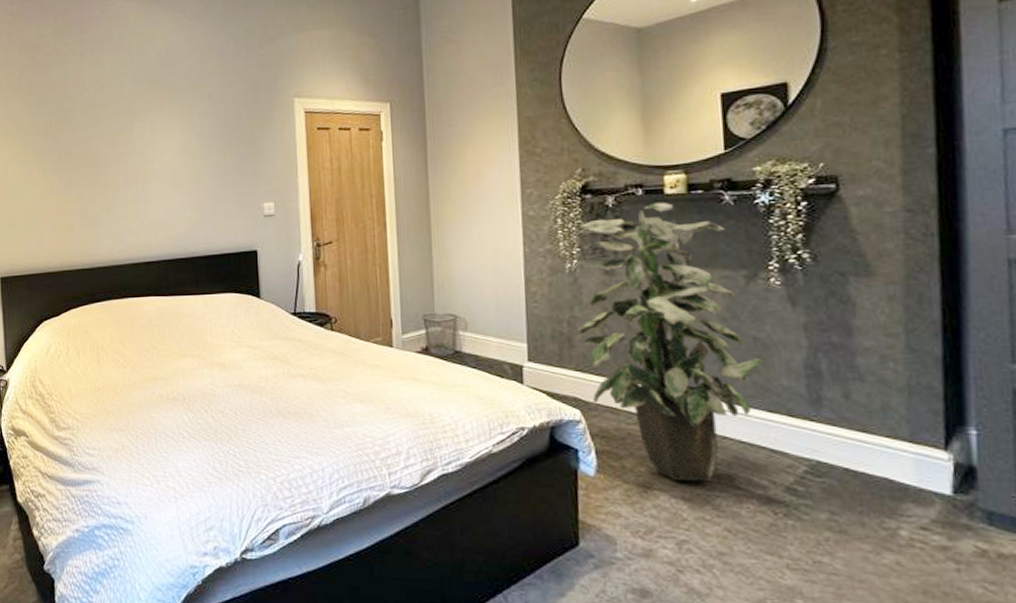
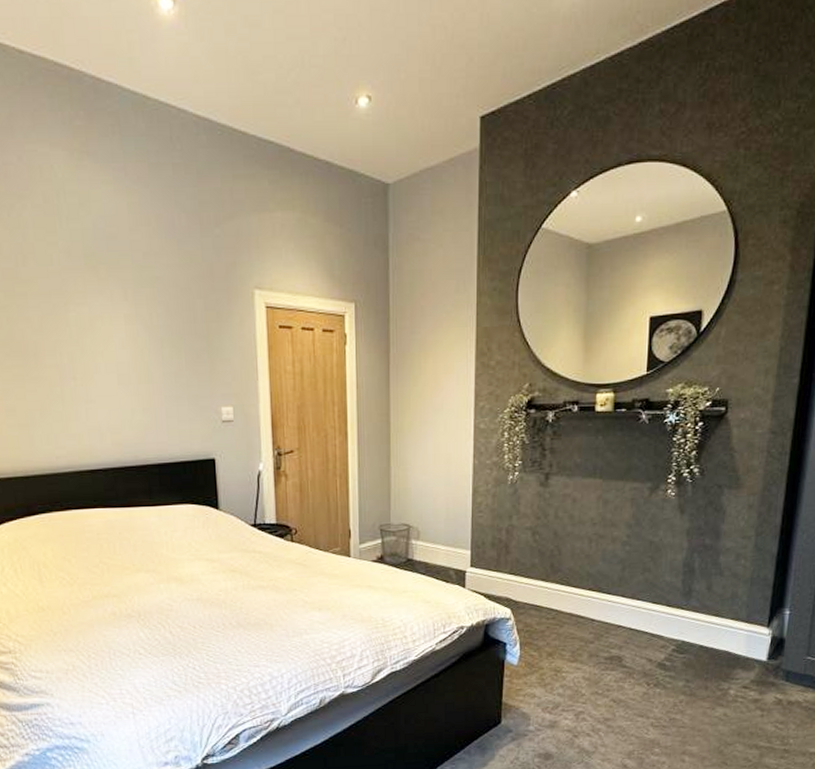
indoor plant: present [576,202,765,482] -> none [512,419,656,665]

